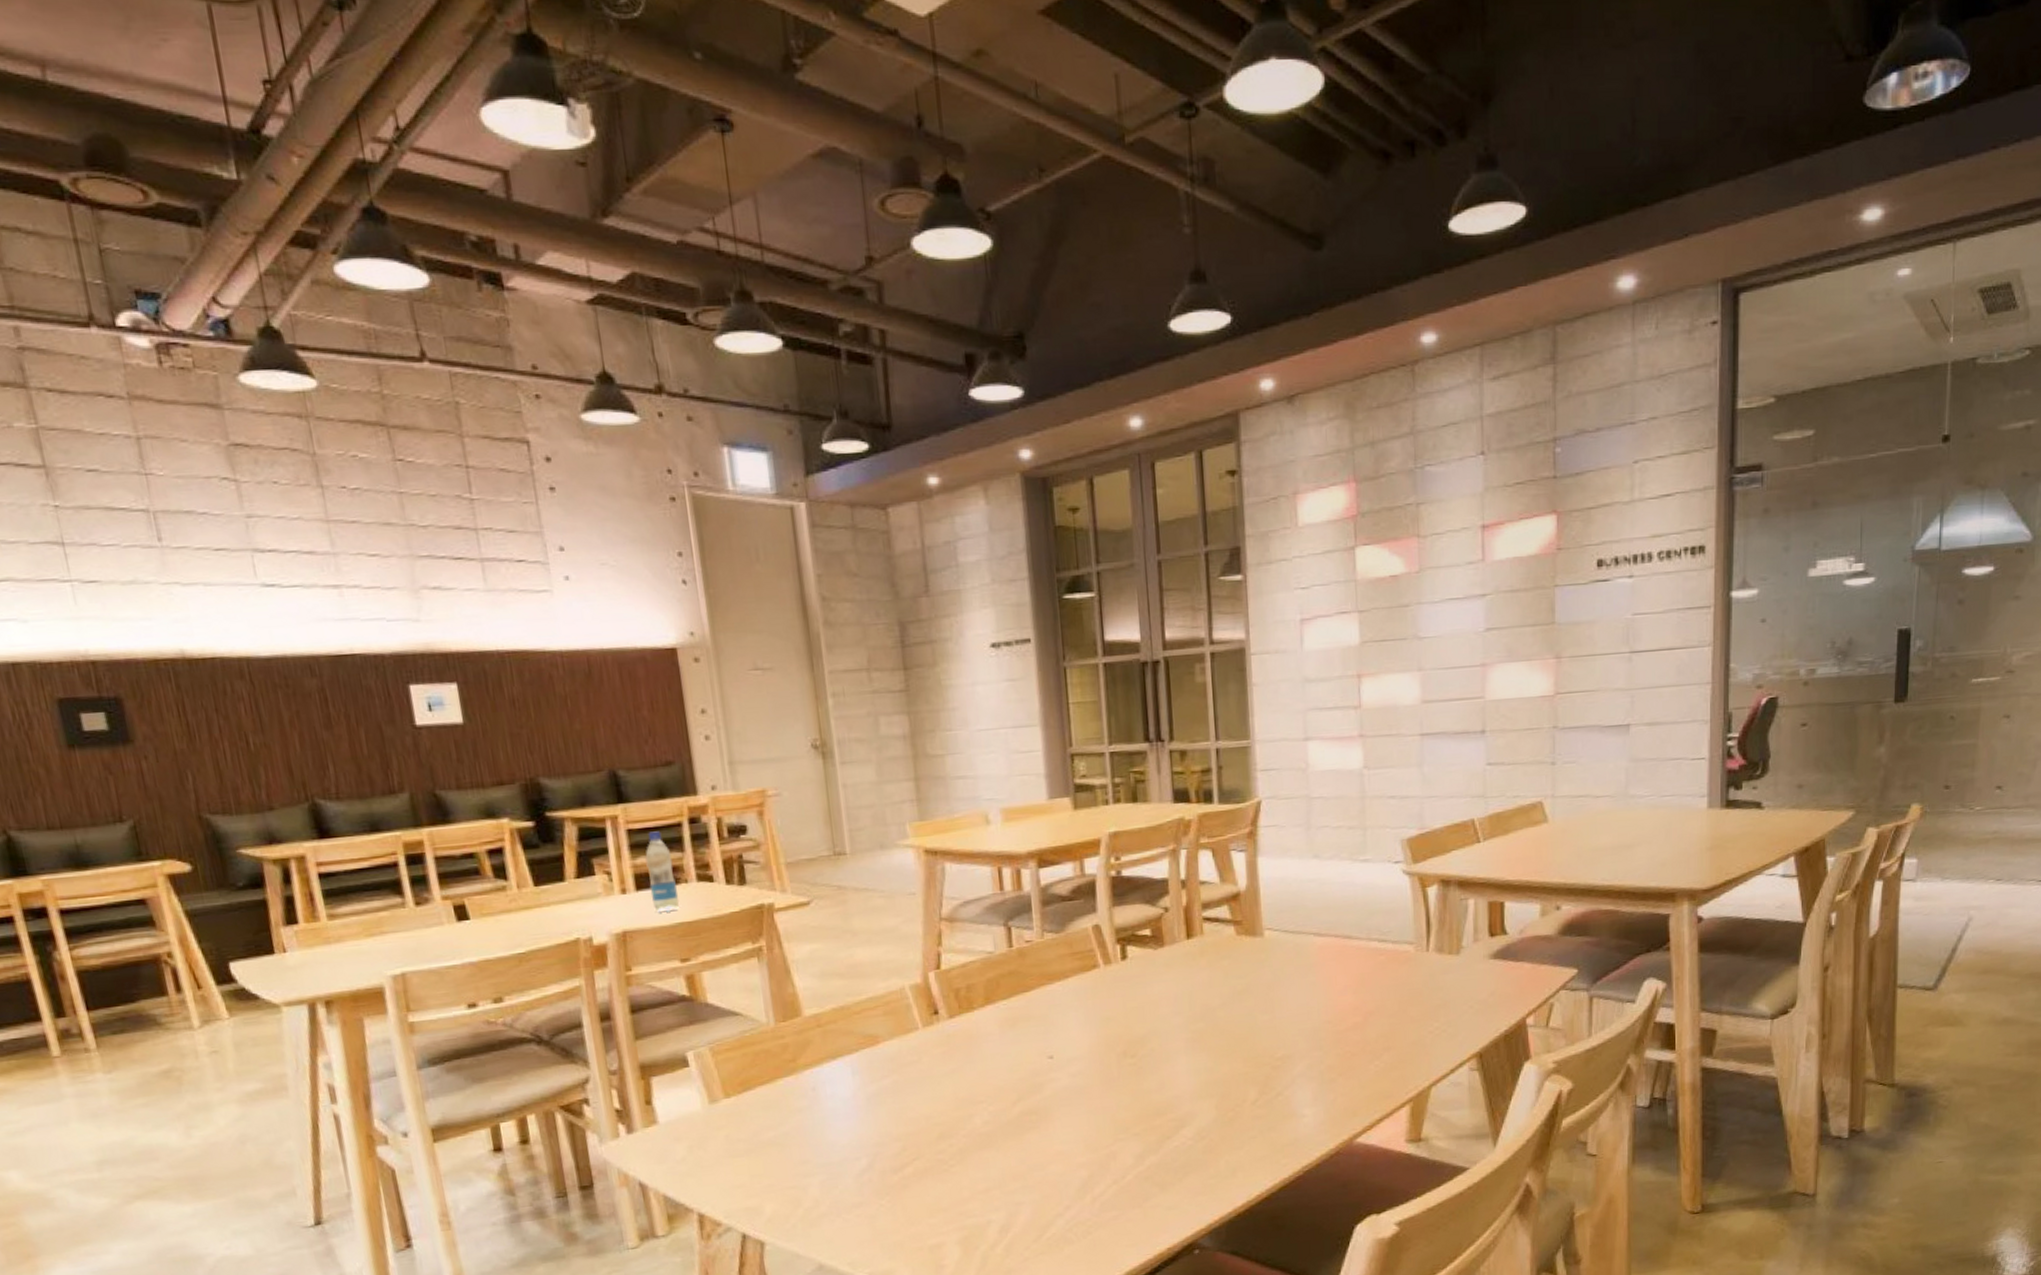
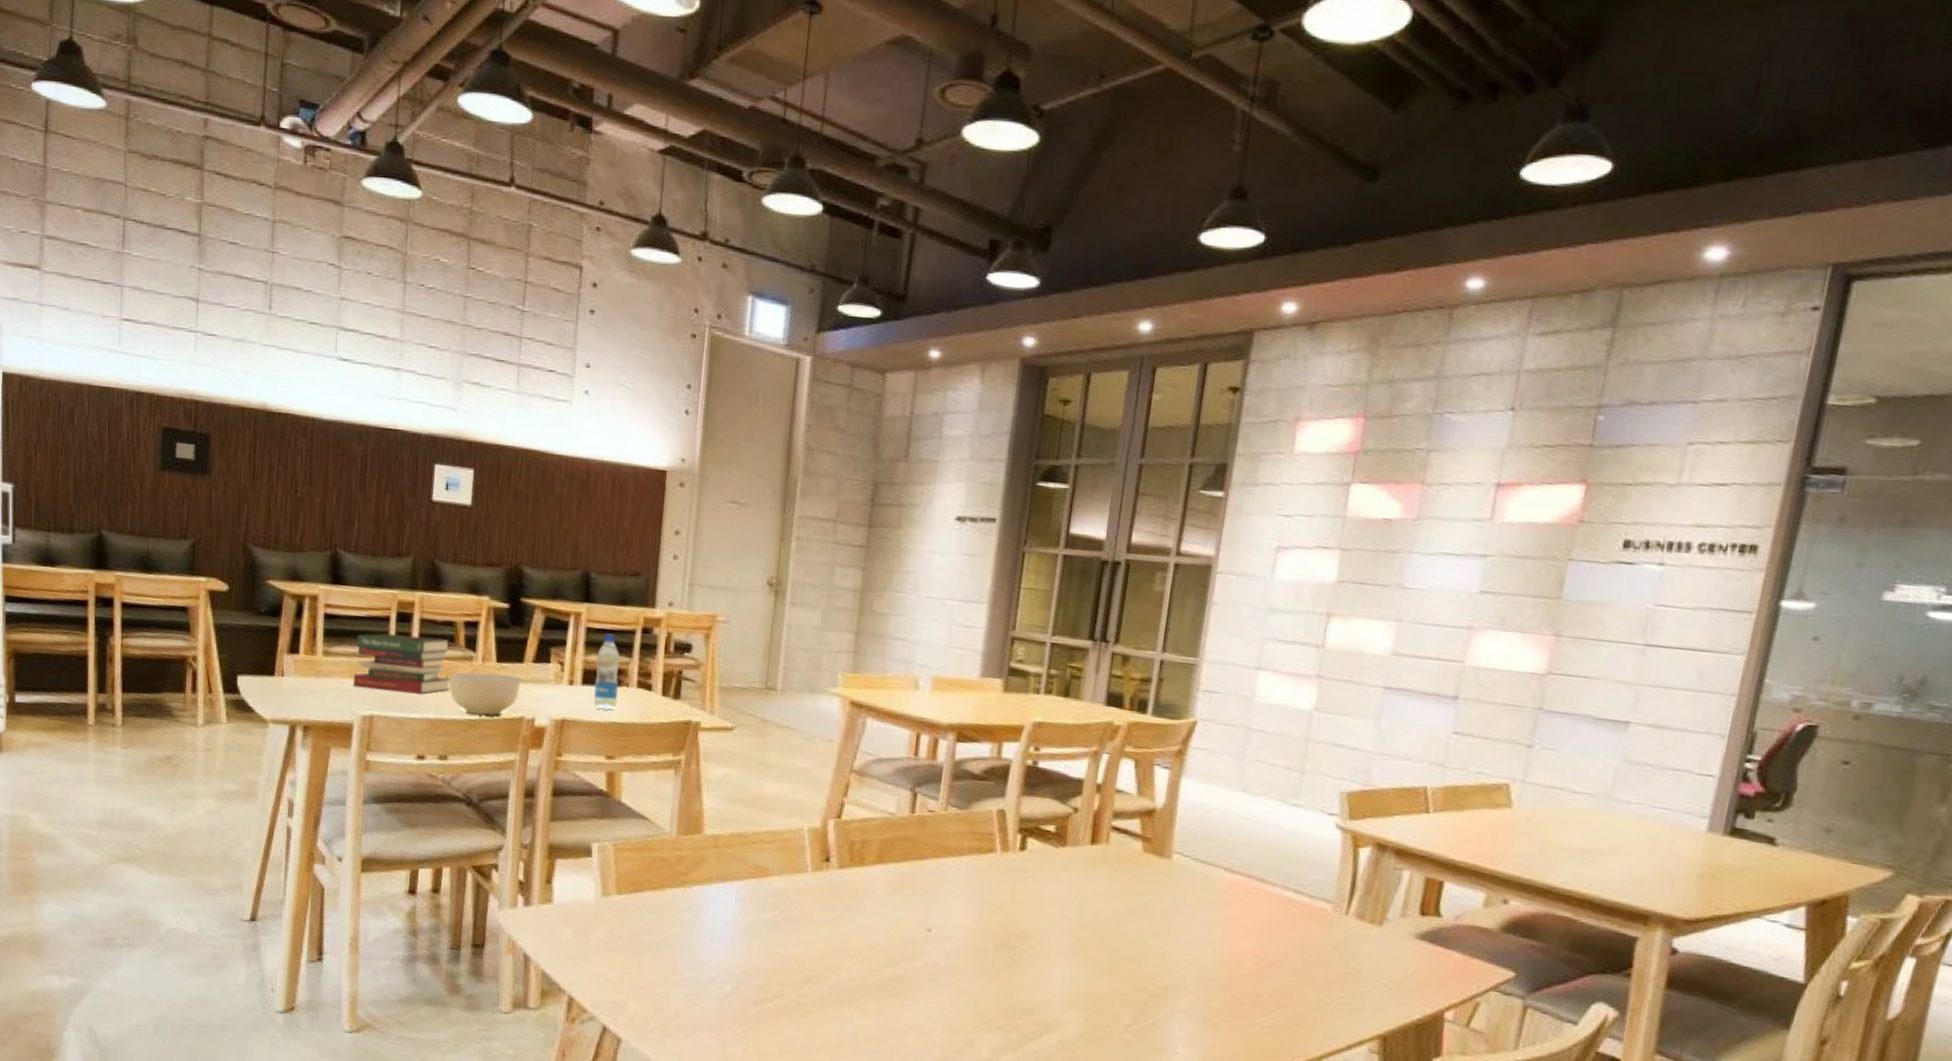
books: none [363,873,489,947] -> present [353,633,450,695]
bowl: none [483,897,568,948] -> present [449,672,522,716]

